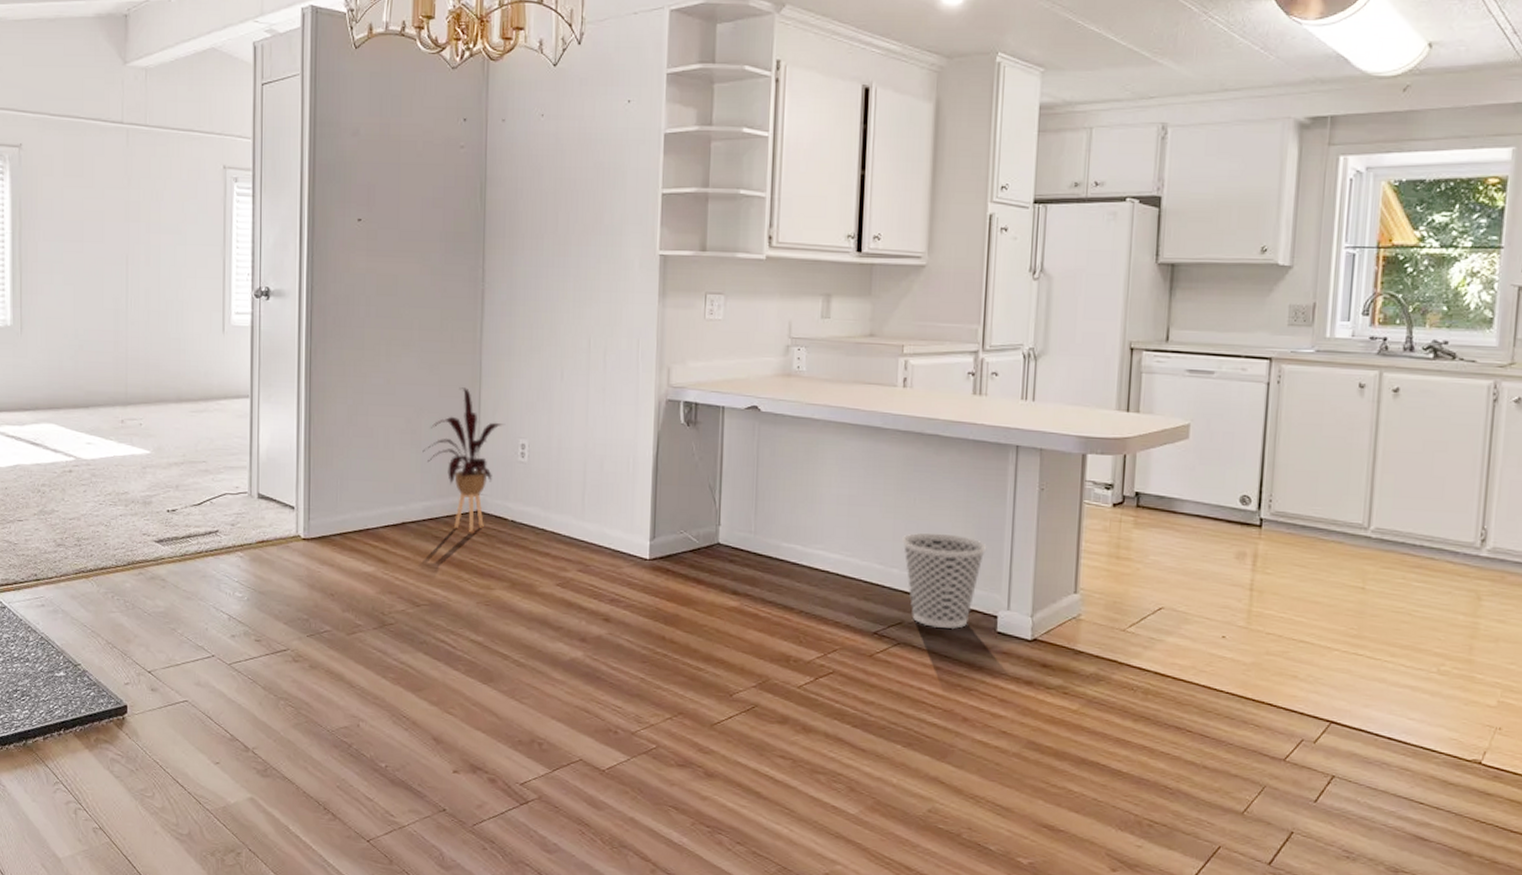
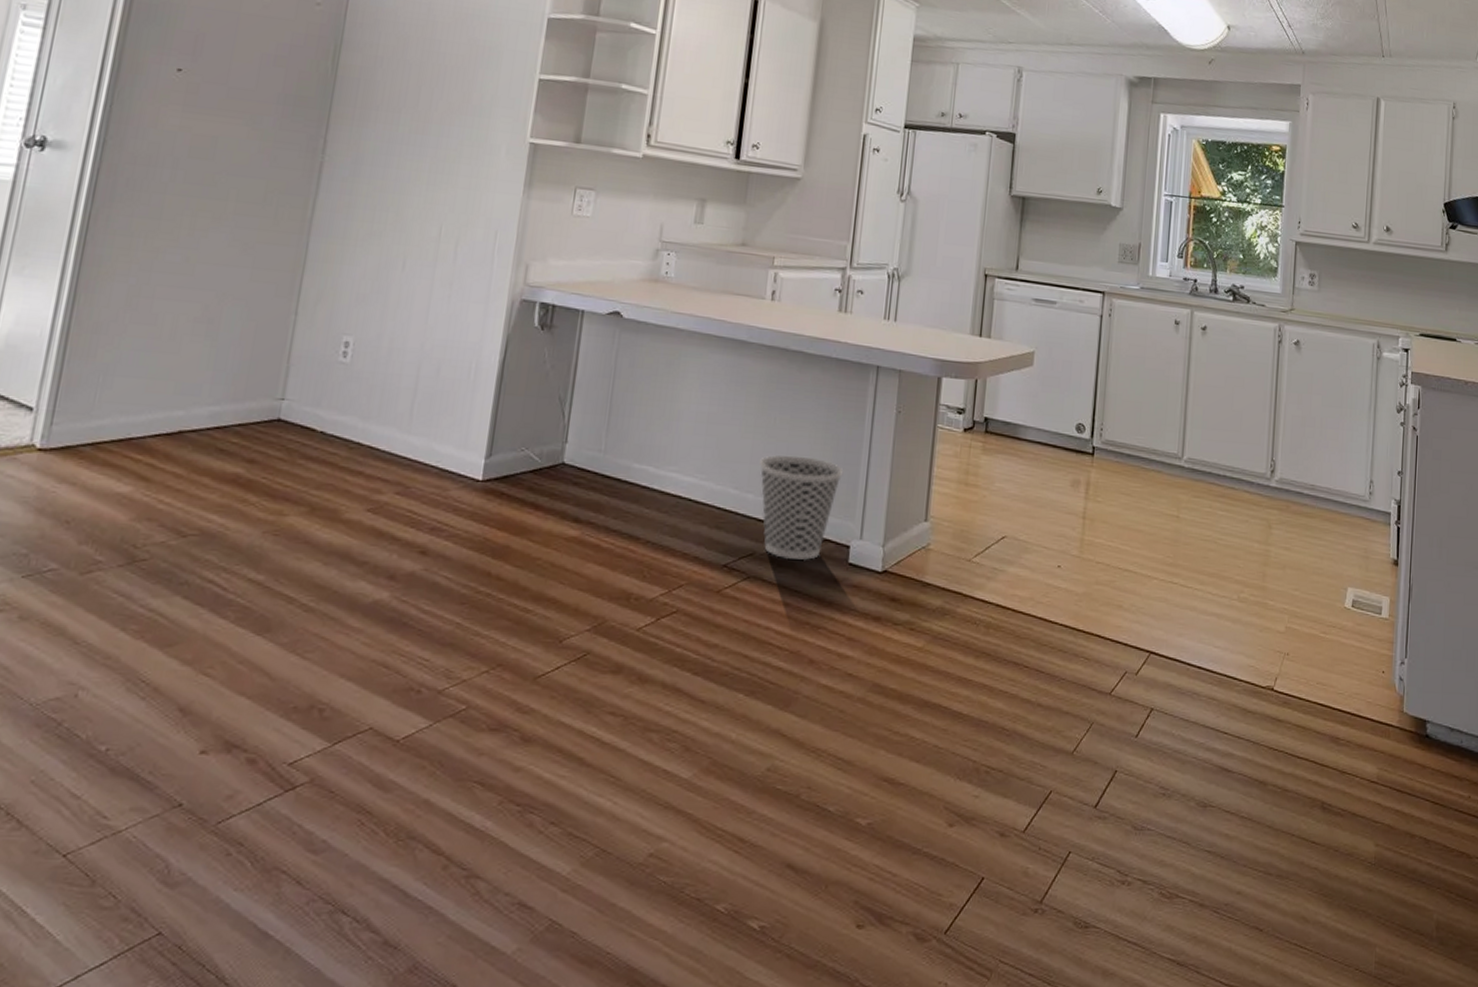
house plant: present [422,387,506,533] -> none [218,272,329,446]

